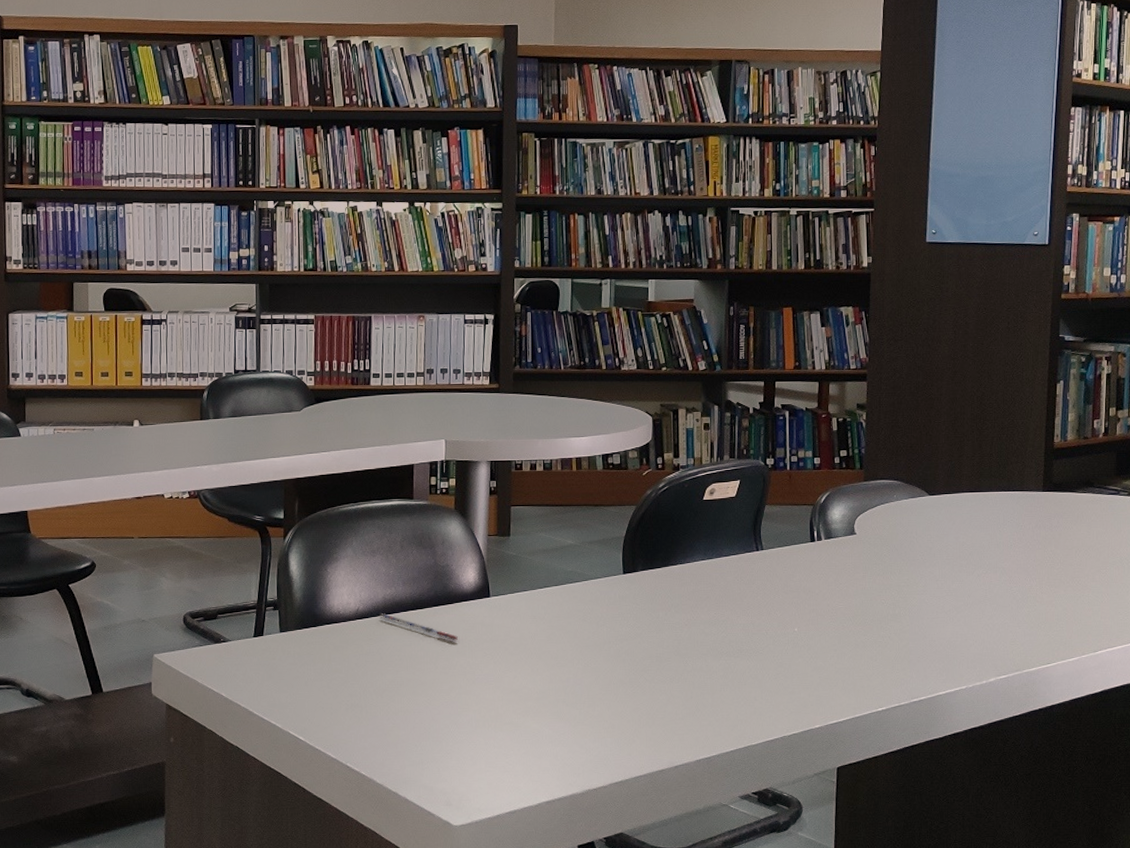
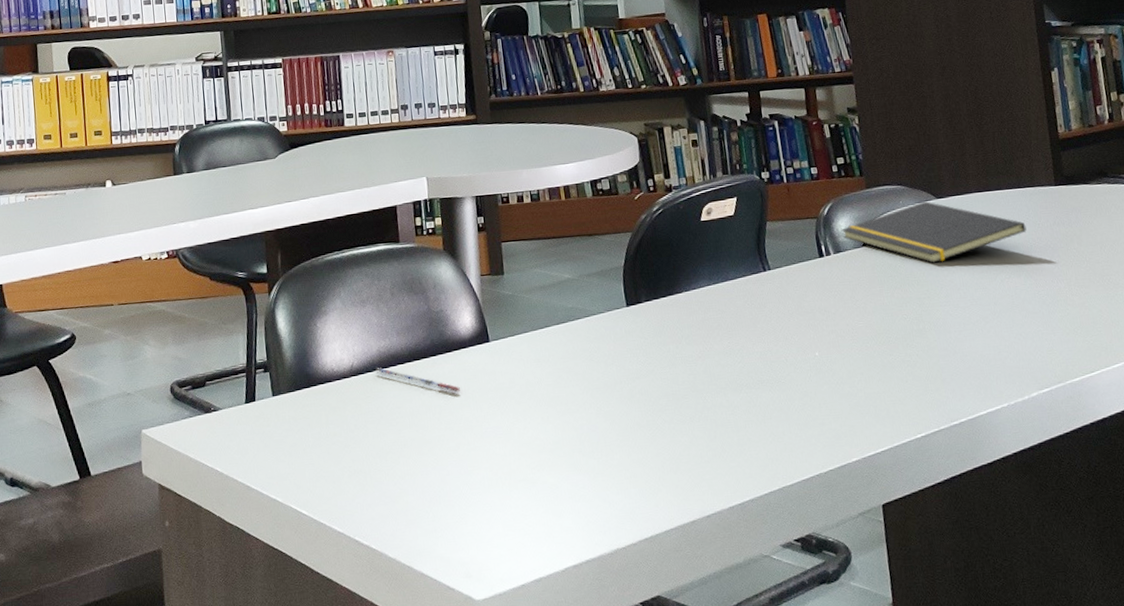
notepad: none [835,497,1009,555] -> present [841,201,1027,263]

